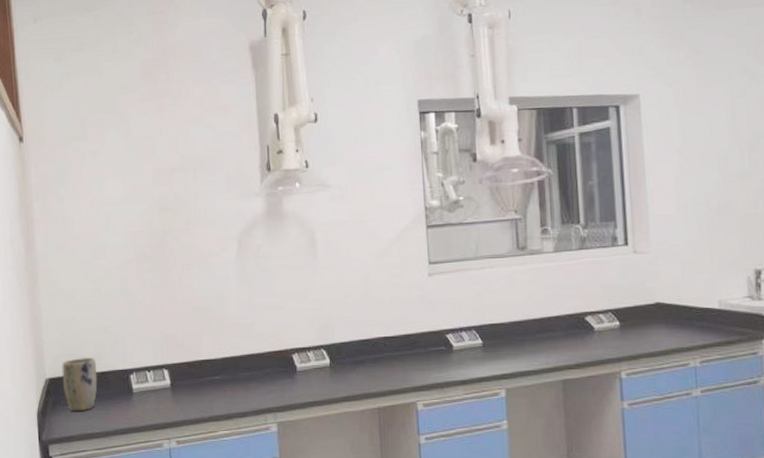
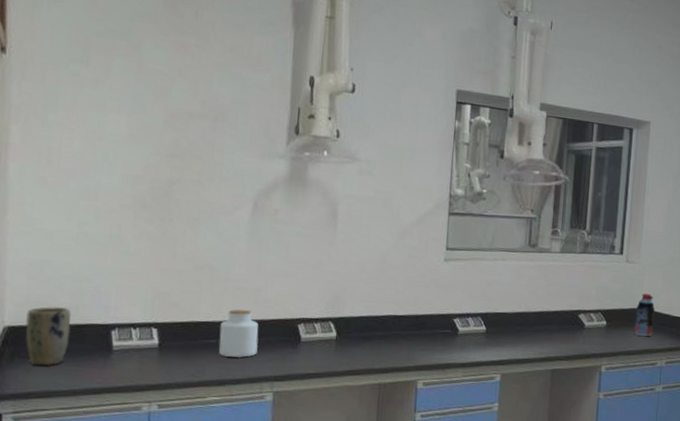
jar: none [222,345,258,391] -> present [218,309,259,358]
bottle: none [653,286,679,335] -> present [634,294,656,337]

